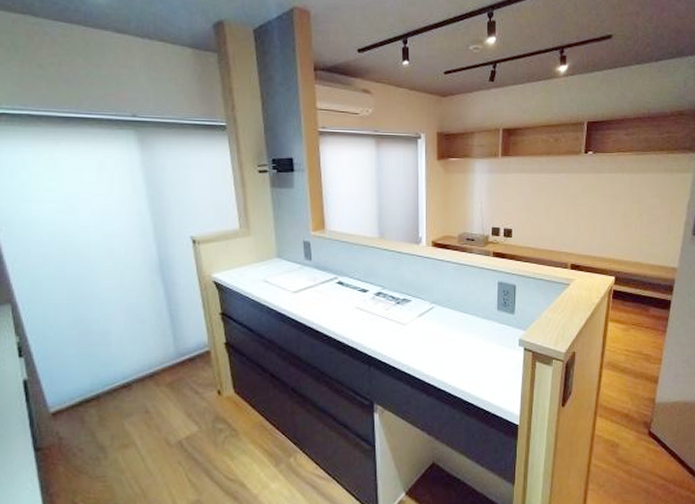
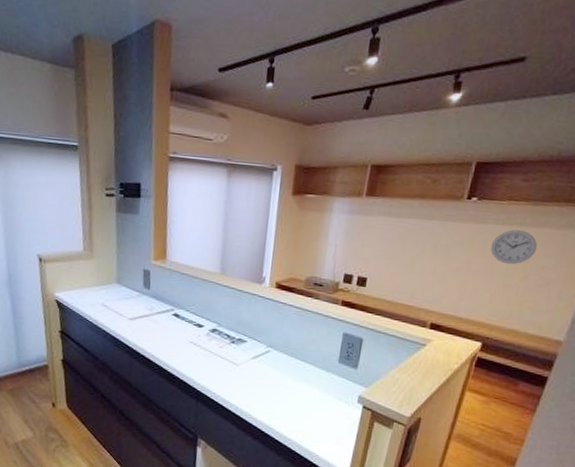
wall clock: none [609,176,645,207] -> present [490,229,538,265]

